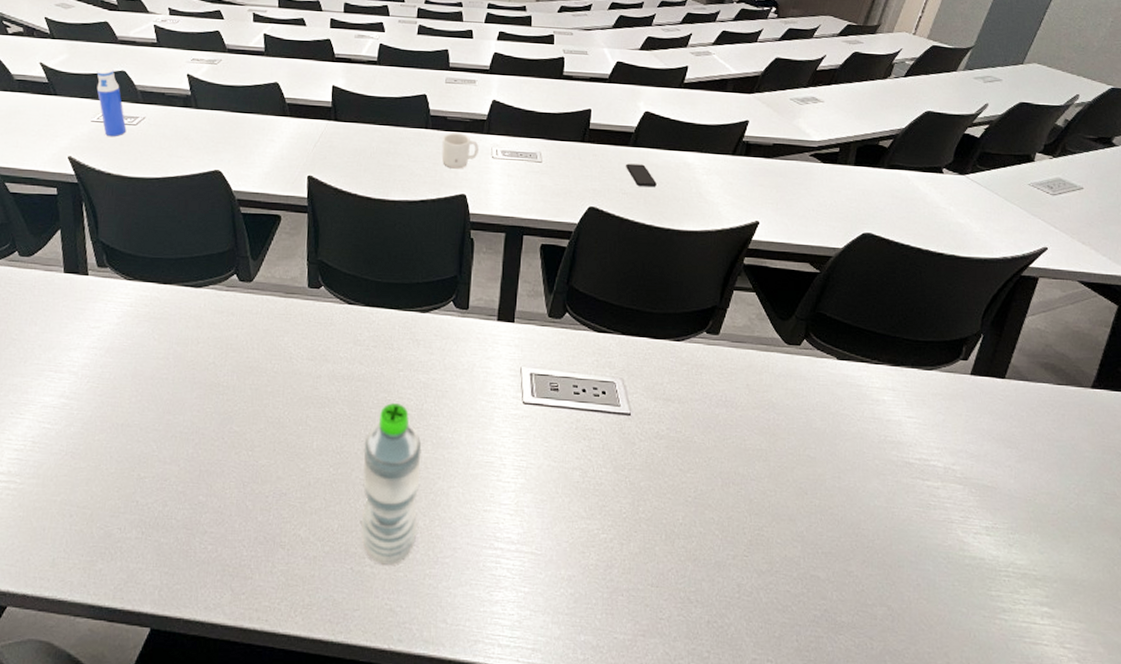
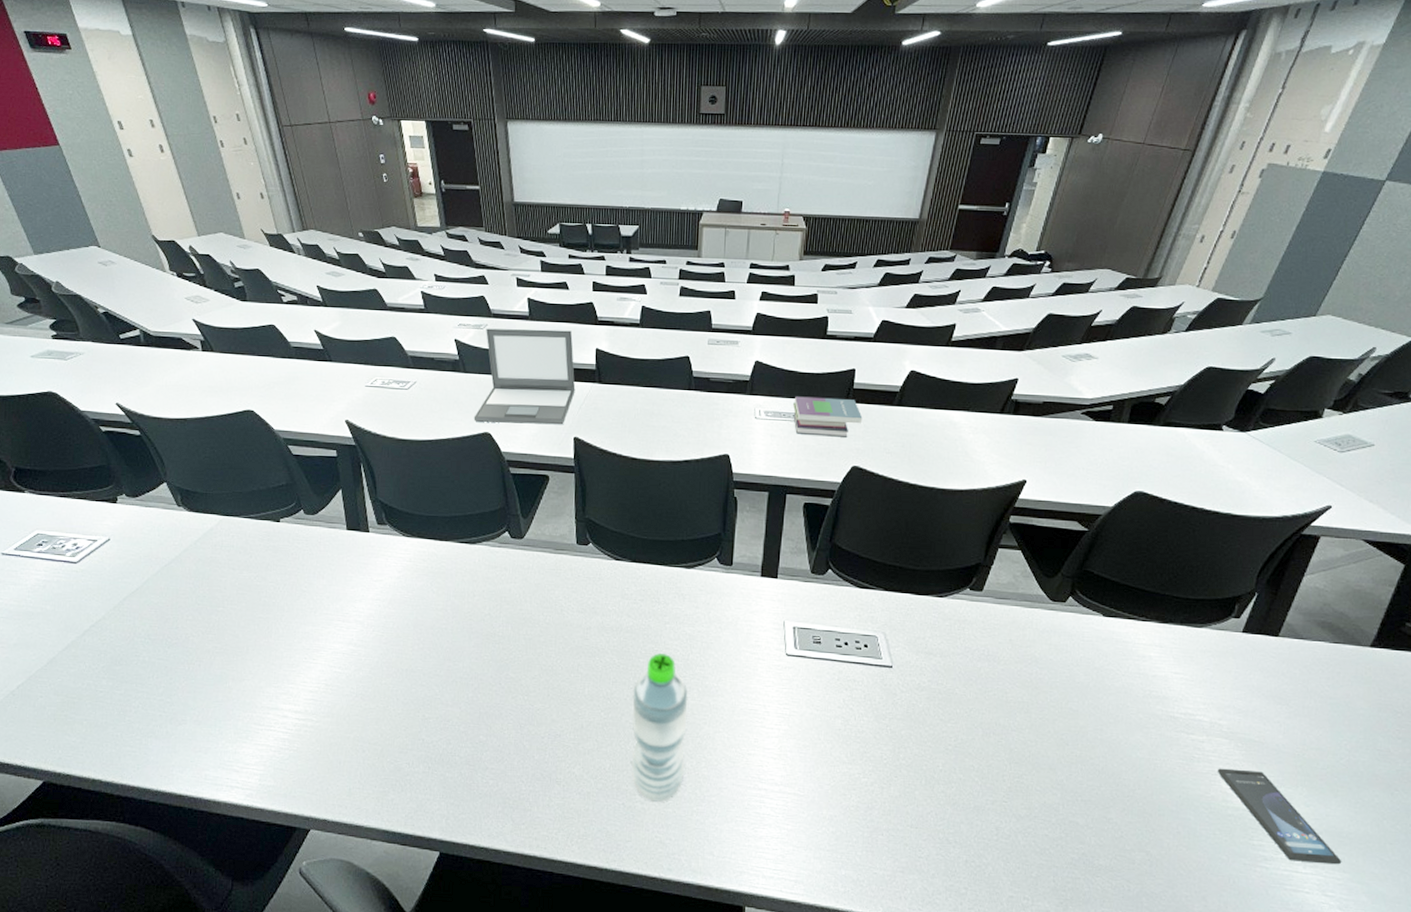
water bottle: present [96,67,127,136] -> none [368,334,399,400]
laptop: none [204,64,311,162] -> present [473,328,576,424]
mug: present [441,133,479,169] -> none [705,394,742,430]
books: none [530,136,599,178] -> present [793,396,863,437]
smartphone: present [626,163,657,187] -> none [890,423,922,446]
smartphone: none [953,515,1078,615] -> present [1217,768,1342,865]

